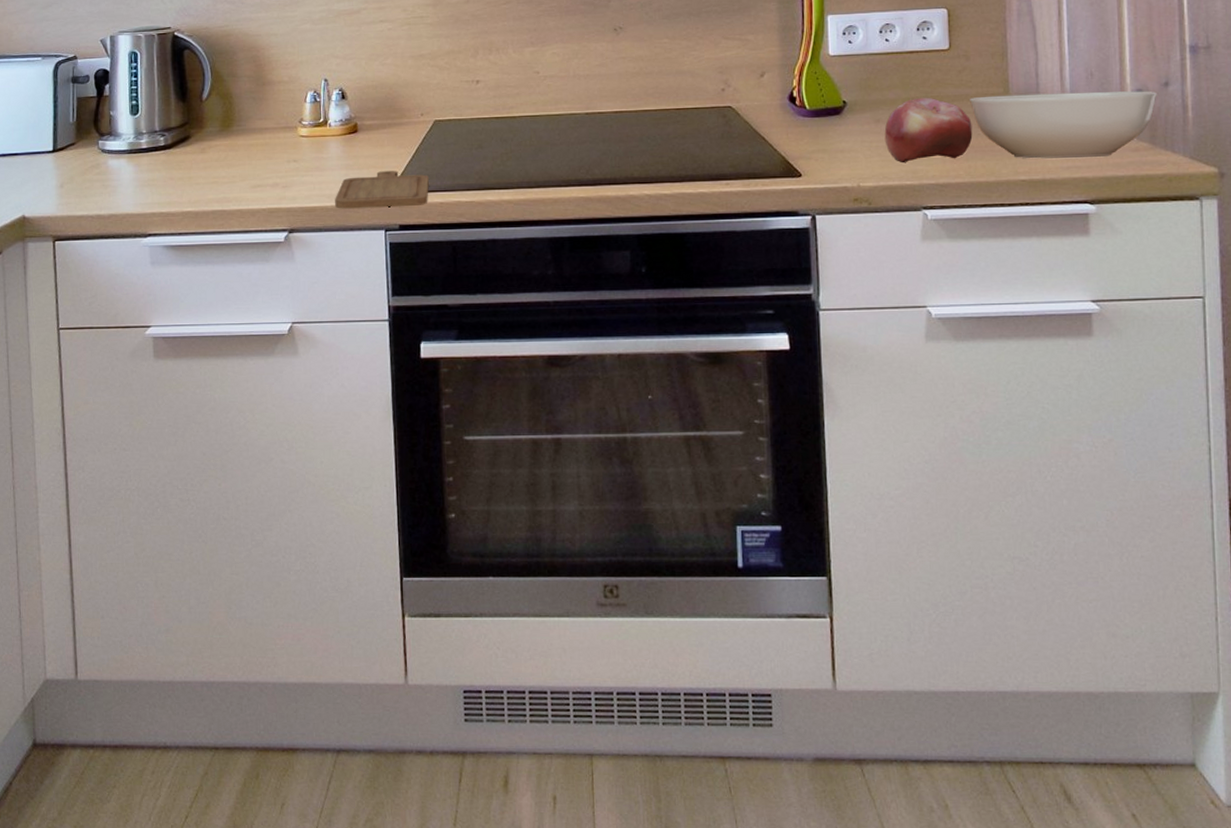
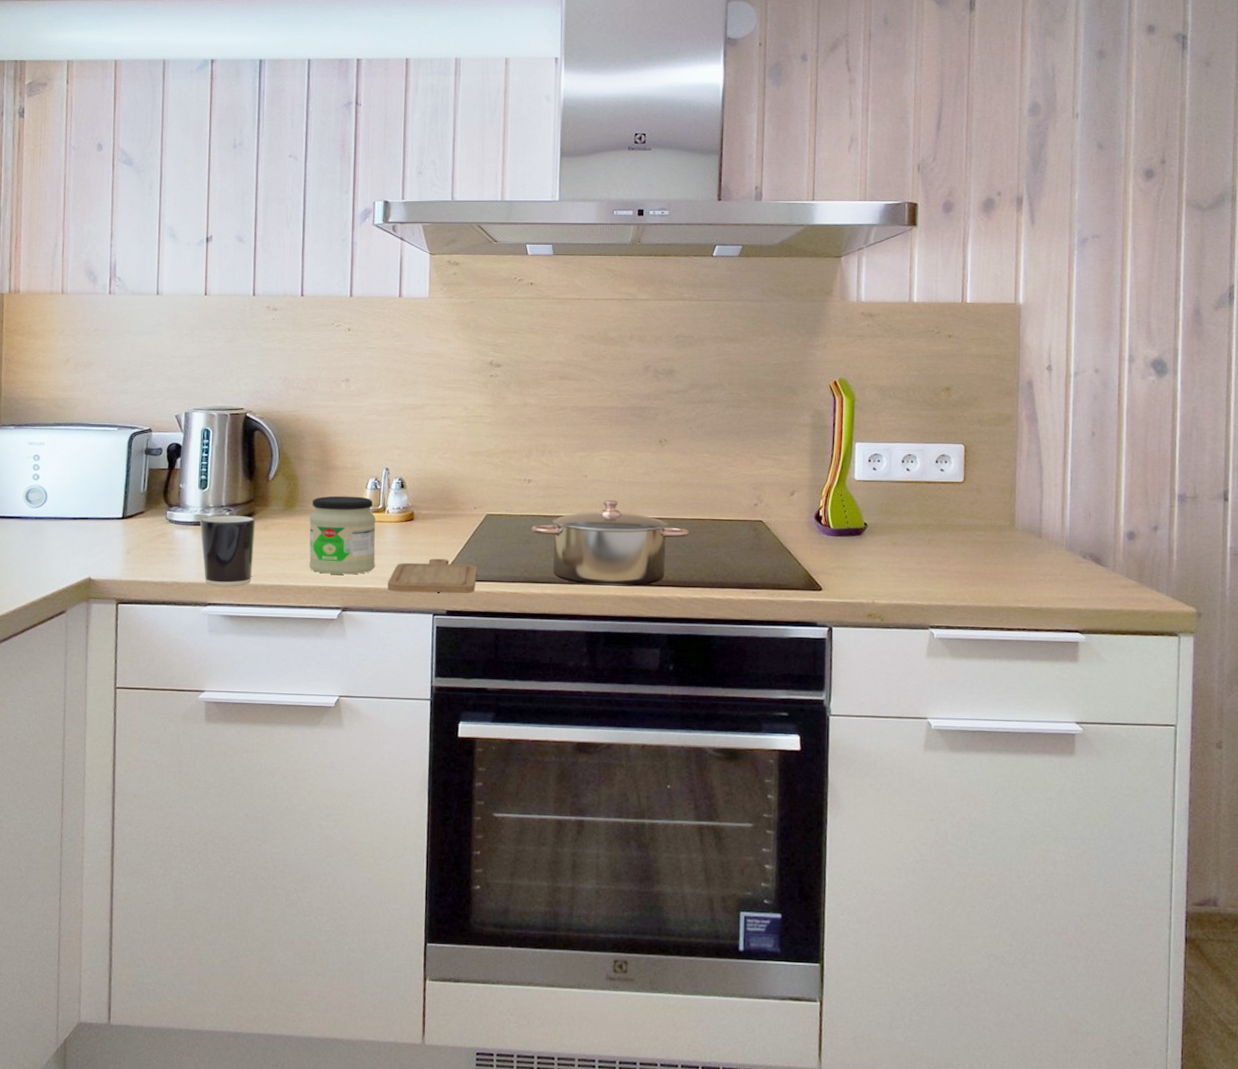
mug: none [134,140,192,216] -> present [200,515,256,587]
jar: none [248,111,320,195] -> present [309,495,376,575]
cooking pot: none [483,95,654,188] -> present [531,499,690,586]
fruit: present [884,97,973,163] -> none [899,525,980,585]
bowl: present [969,91,1158,159] -> none [978,527,1148,592]

